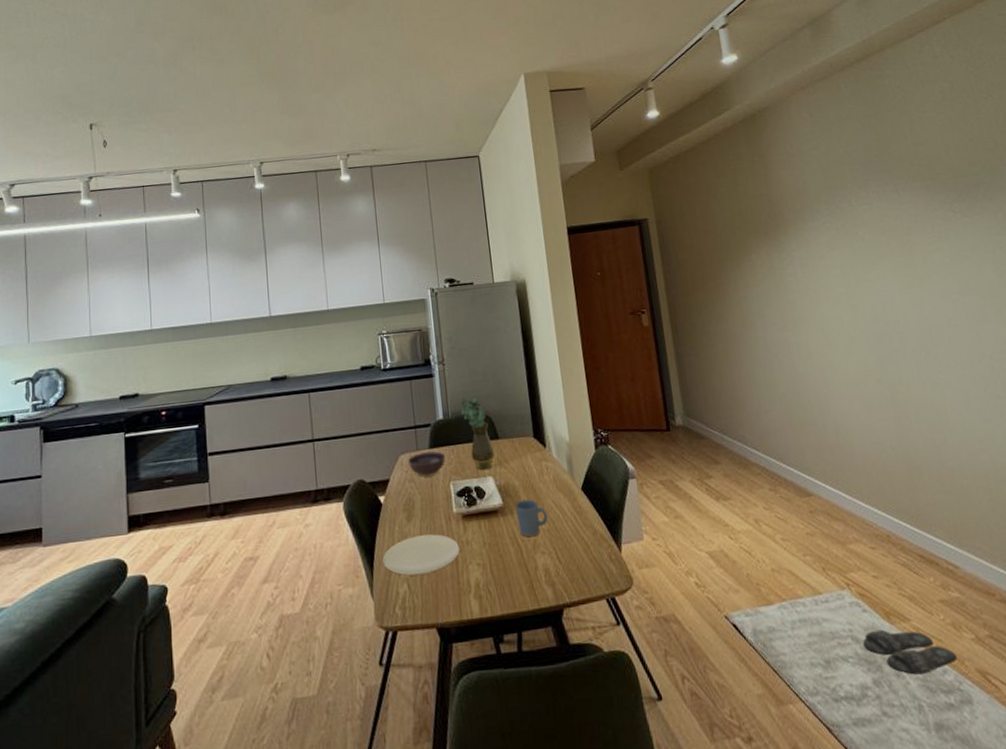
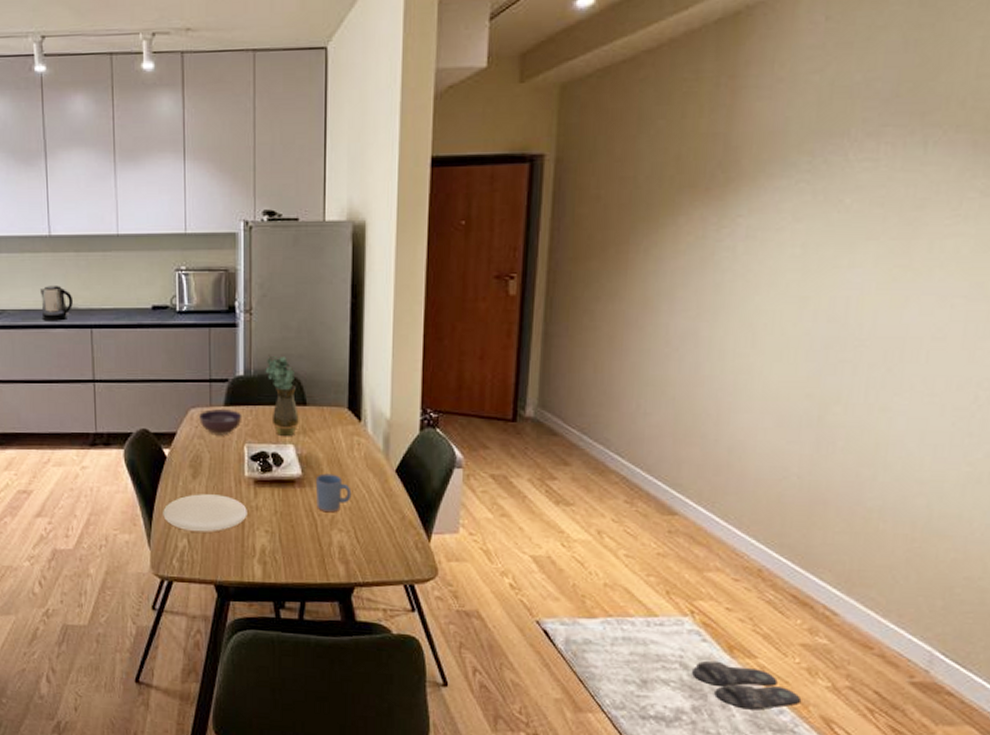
kettle: none [263,358,293,391] -> present [40,286,74,321]

